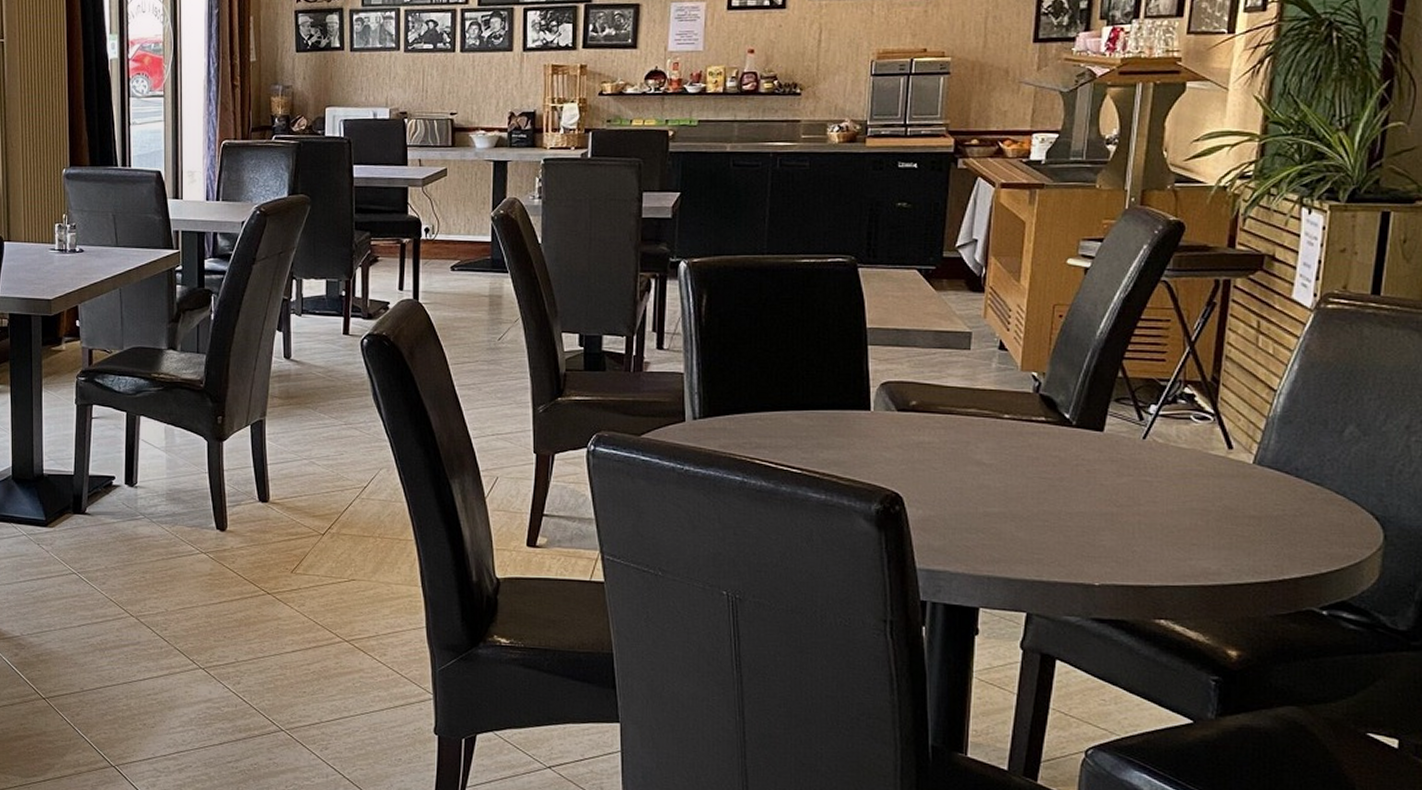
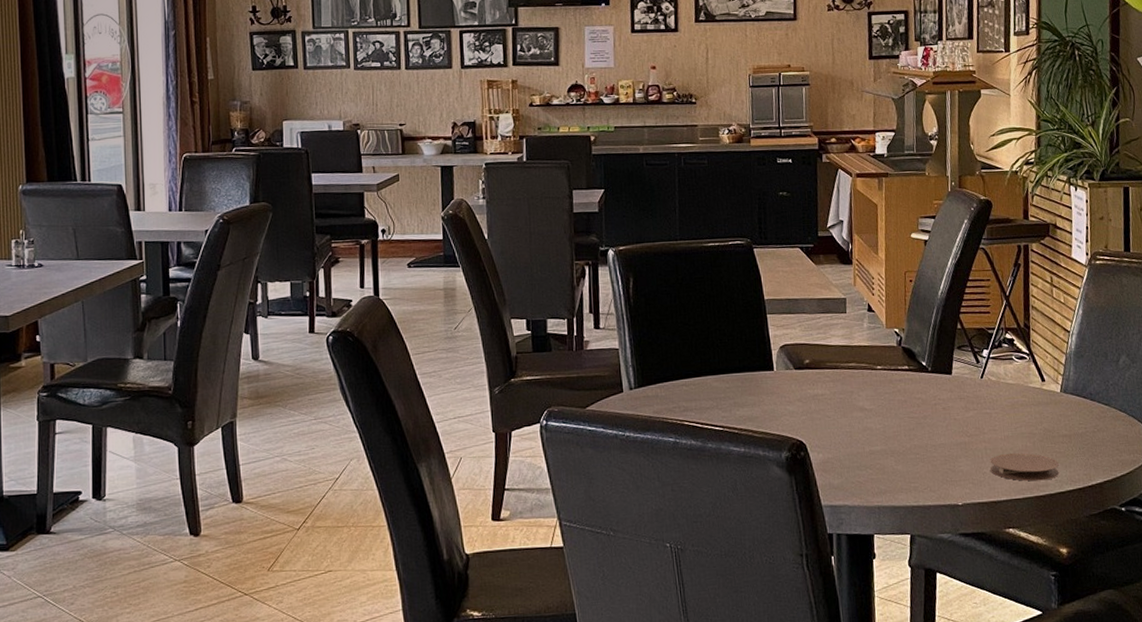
coaster: none [1142,531,1241,568] -> present [989,453,1060,482]

